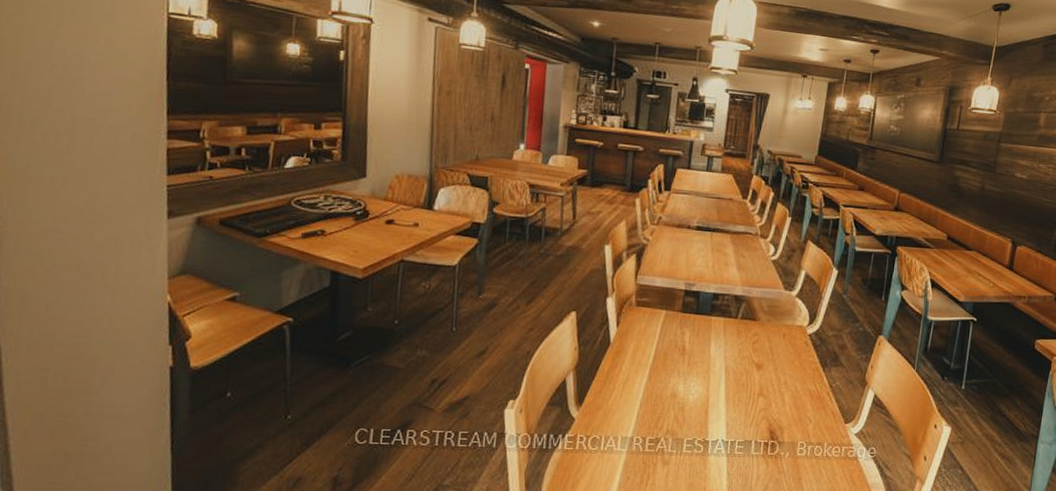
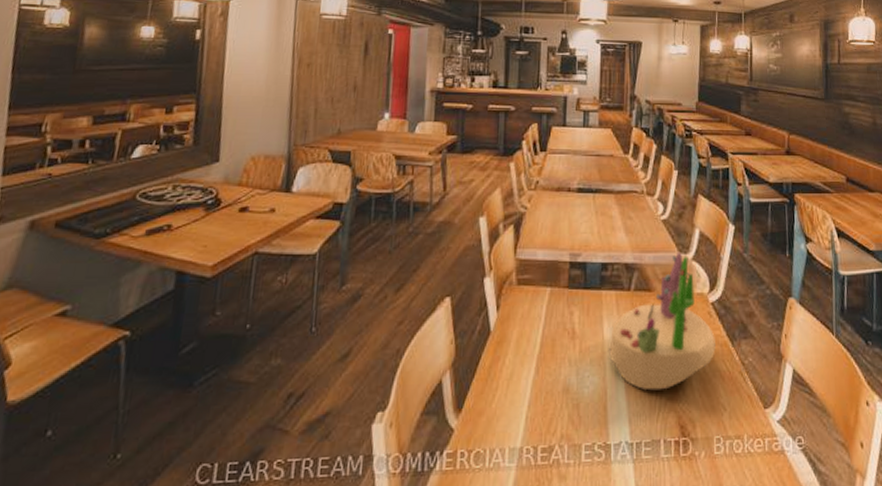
succulent planter: none [714,289,809,402] -> present [609,251,716,391]

